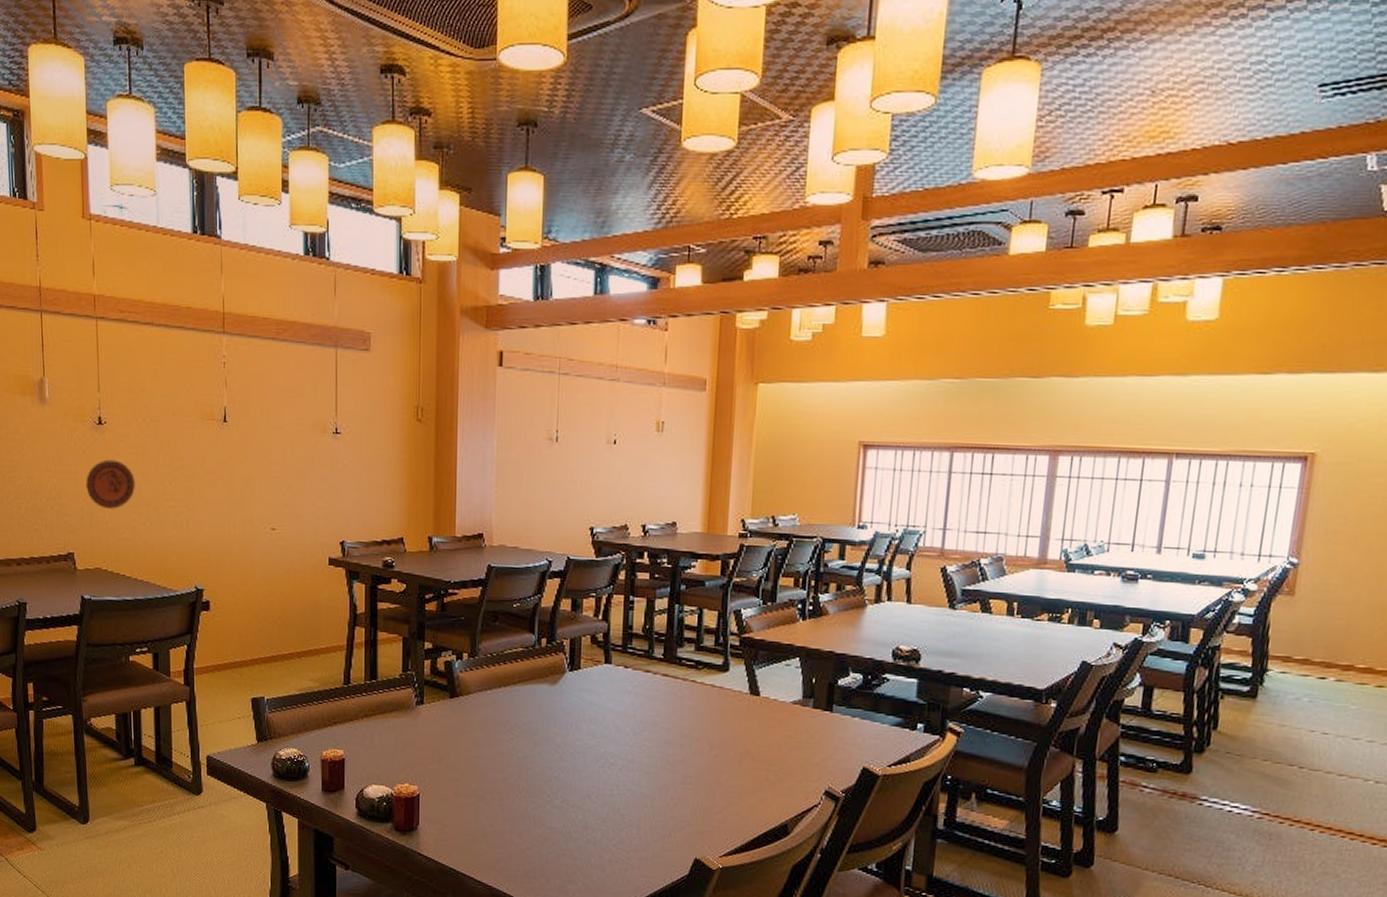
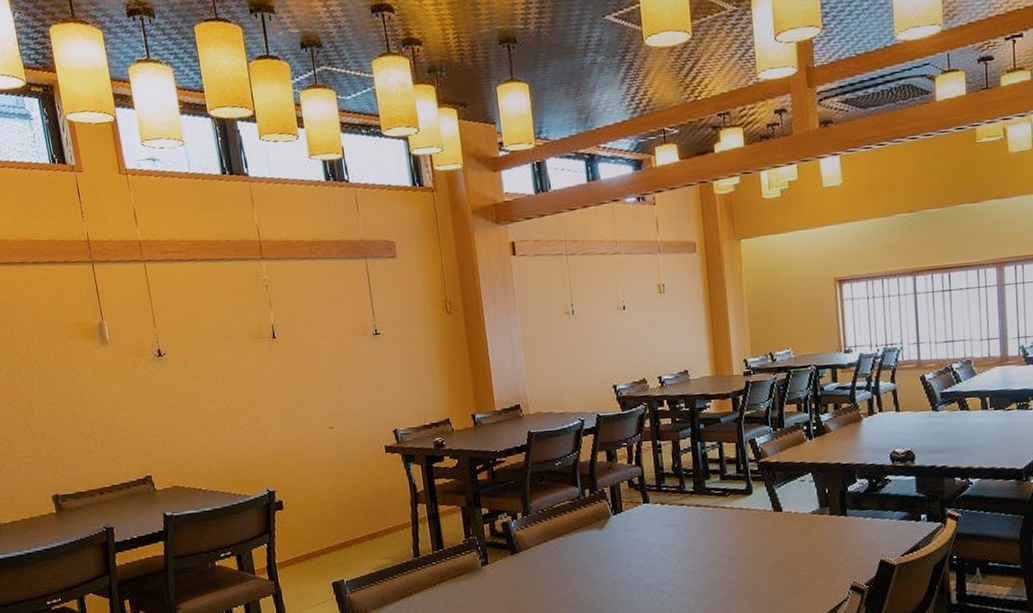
decorative plate: present [86,459,135,509] -> none [153,386,200,432]

